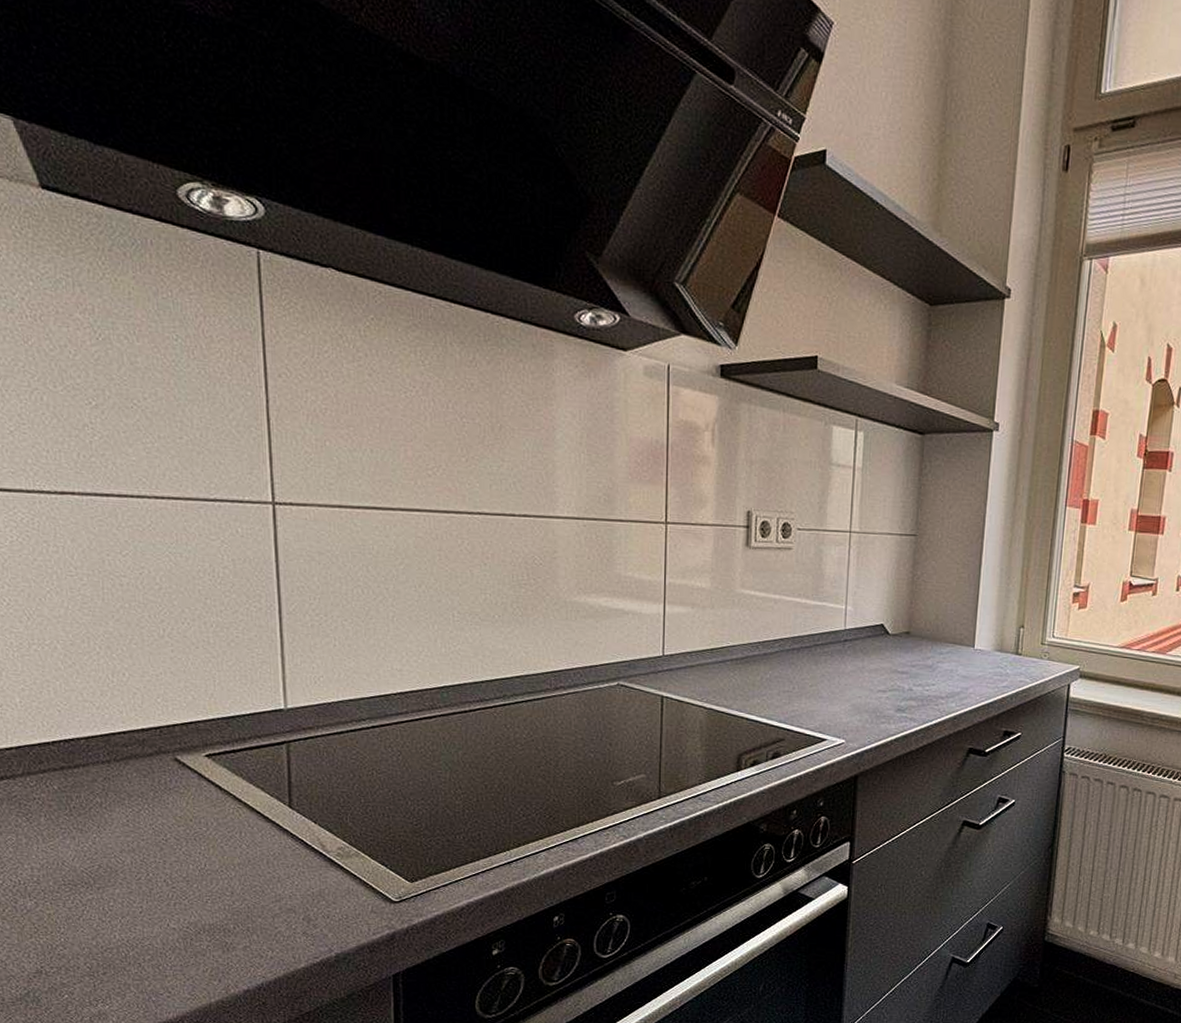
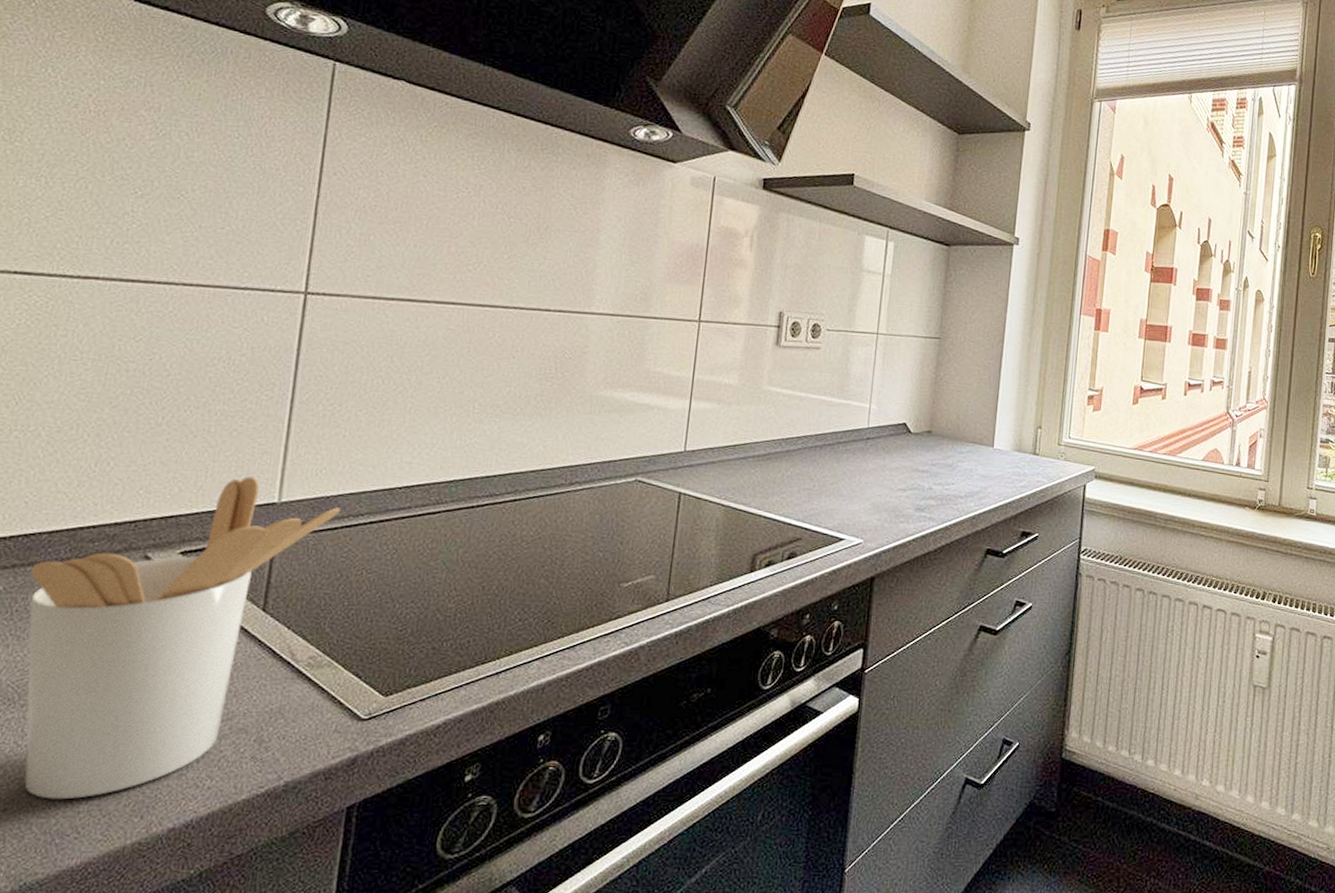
utensil holder: none [78,685,344,966] -> present [24,476,341,800]

